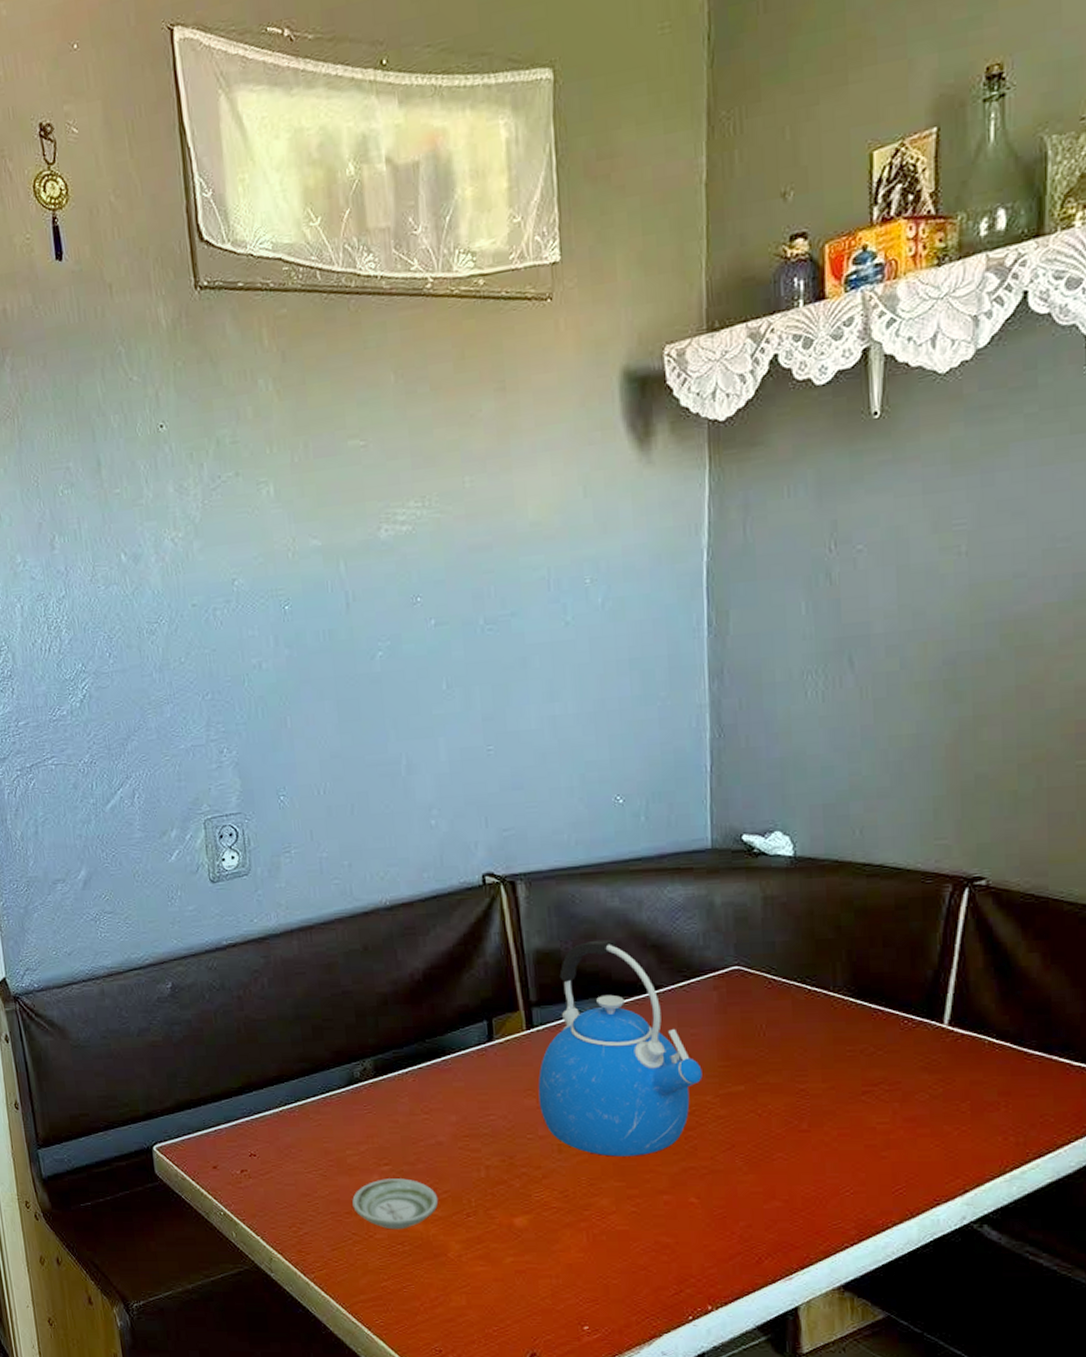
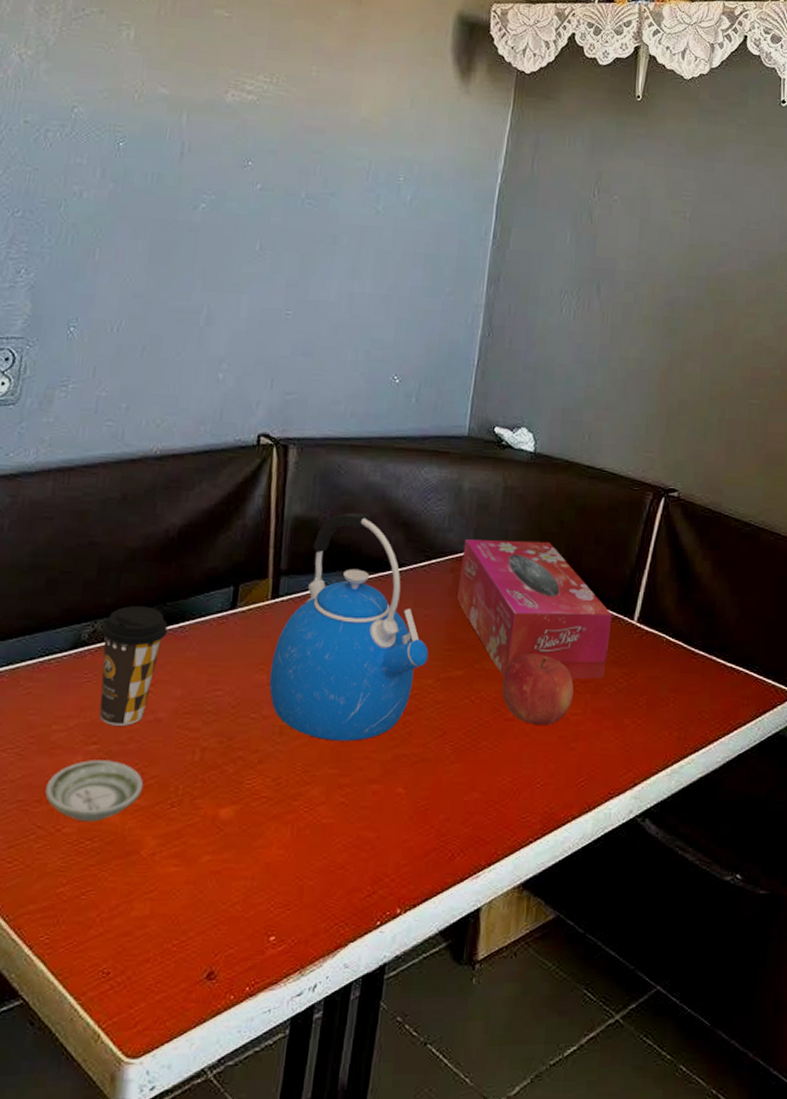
coffee cup: none [371,1044,432,1149] -> present [99,606,168,726]
tissue box: none [724,949,916,1089] -> present [457,539,613,680]
fruit: none [791,1065,877,1136] -> present [502,653,574,726]

